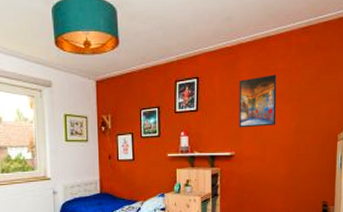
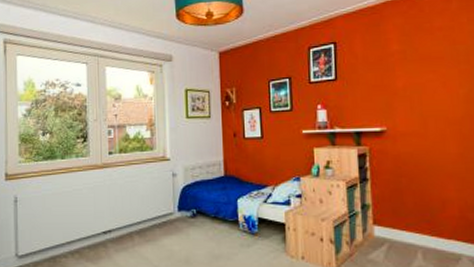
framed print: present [239,74,277,128] -> none [386,33,439,98]

